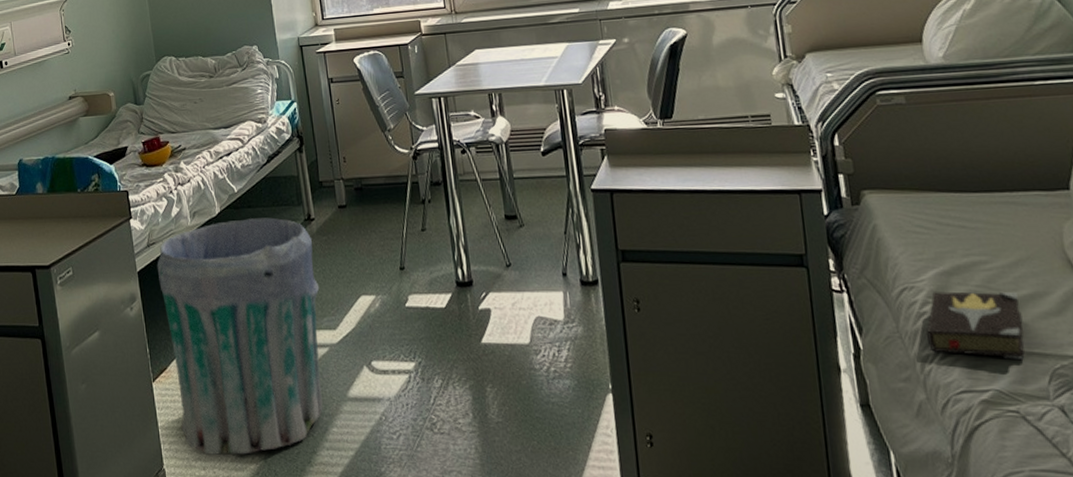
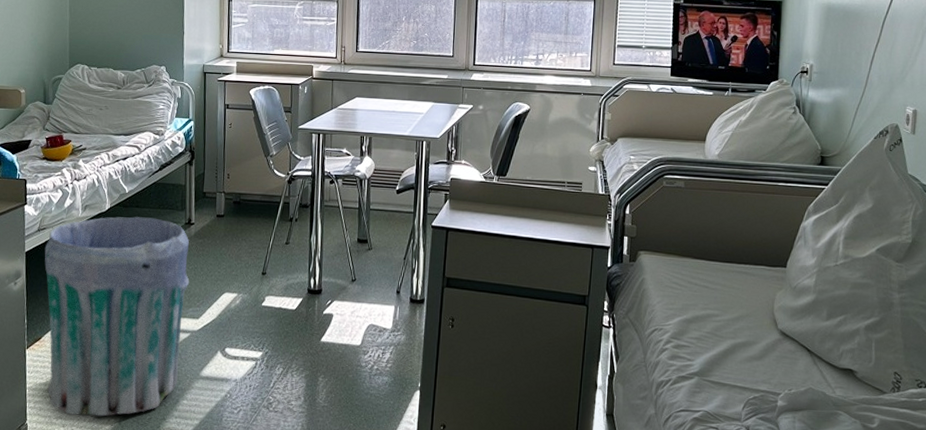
hardback book: present [926,291,1025,359] -> none [664,334,735,390]

